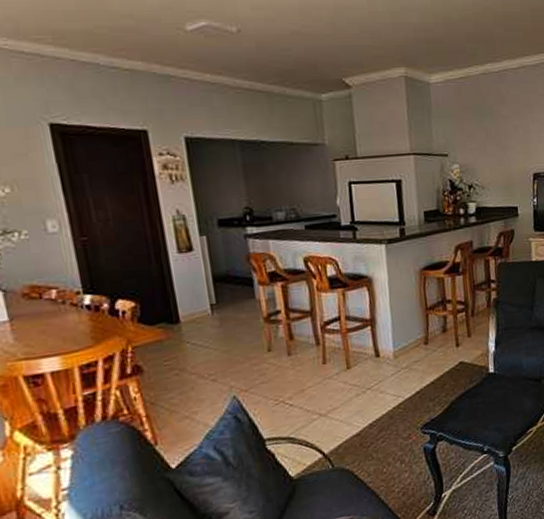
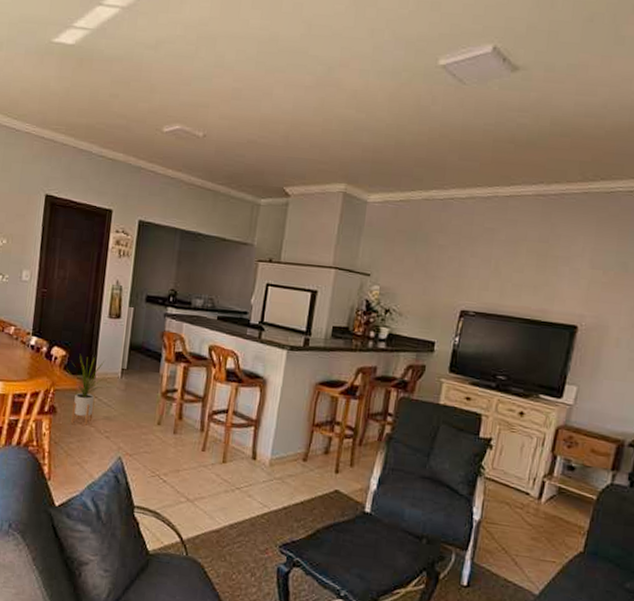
house plant: none [140,300,193,378] -> present [65,353,106,425]

